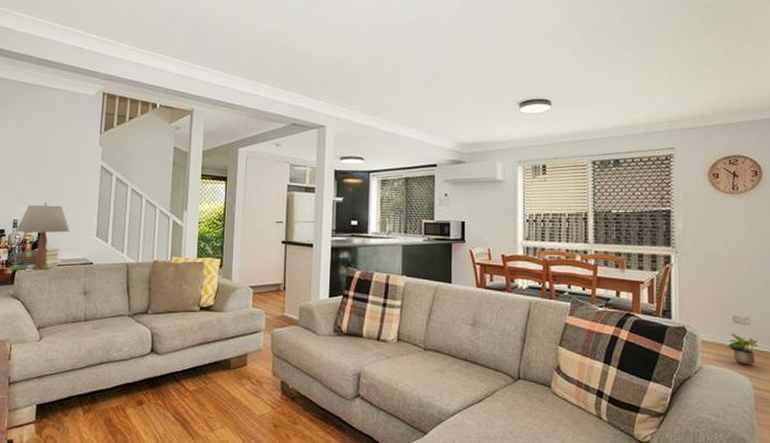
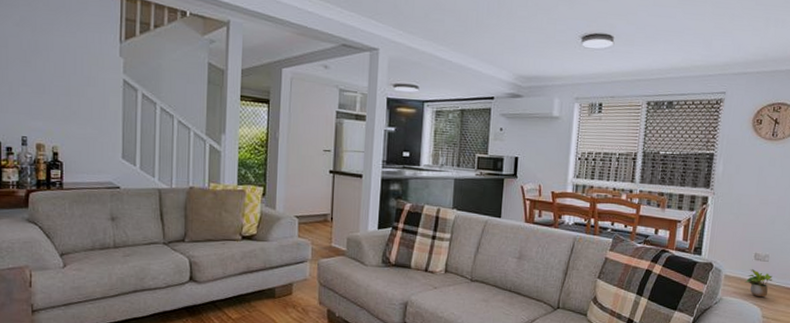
books: present [9,248,62,271] -> none [21,169,84,193]
table lamp: present [15,202,70,271] -> none [24,118,91,194]

